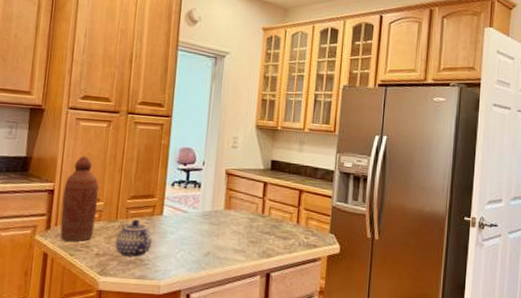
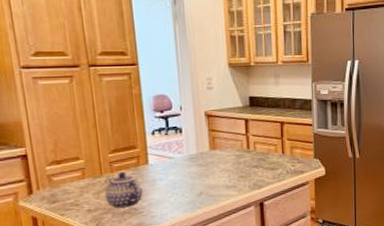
bottle: present [60,156,99,242] -> none [37,116,81,203]

